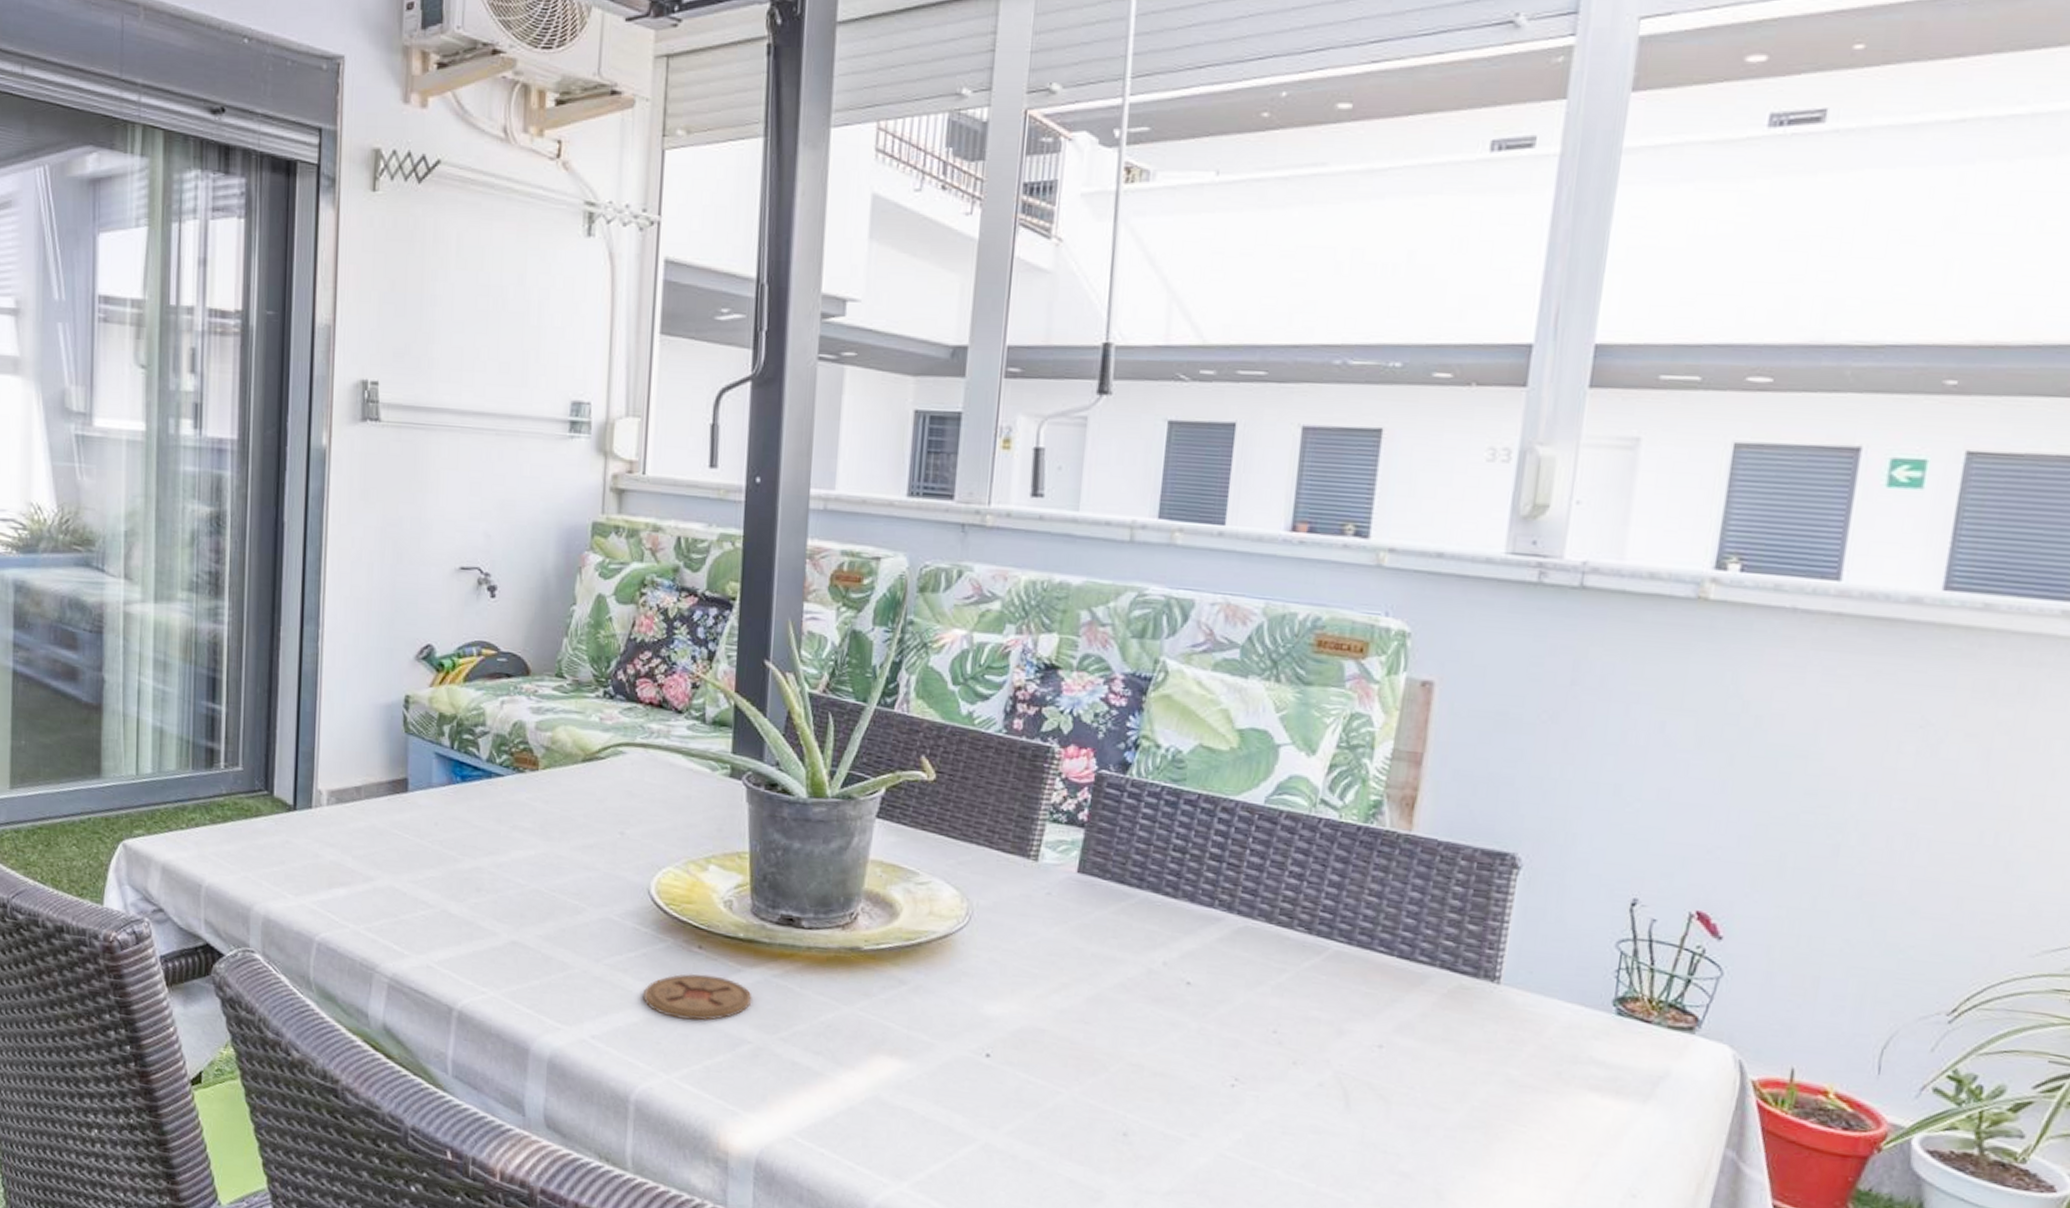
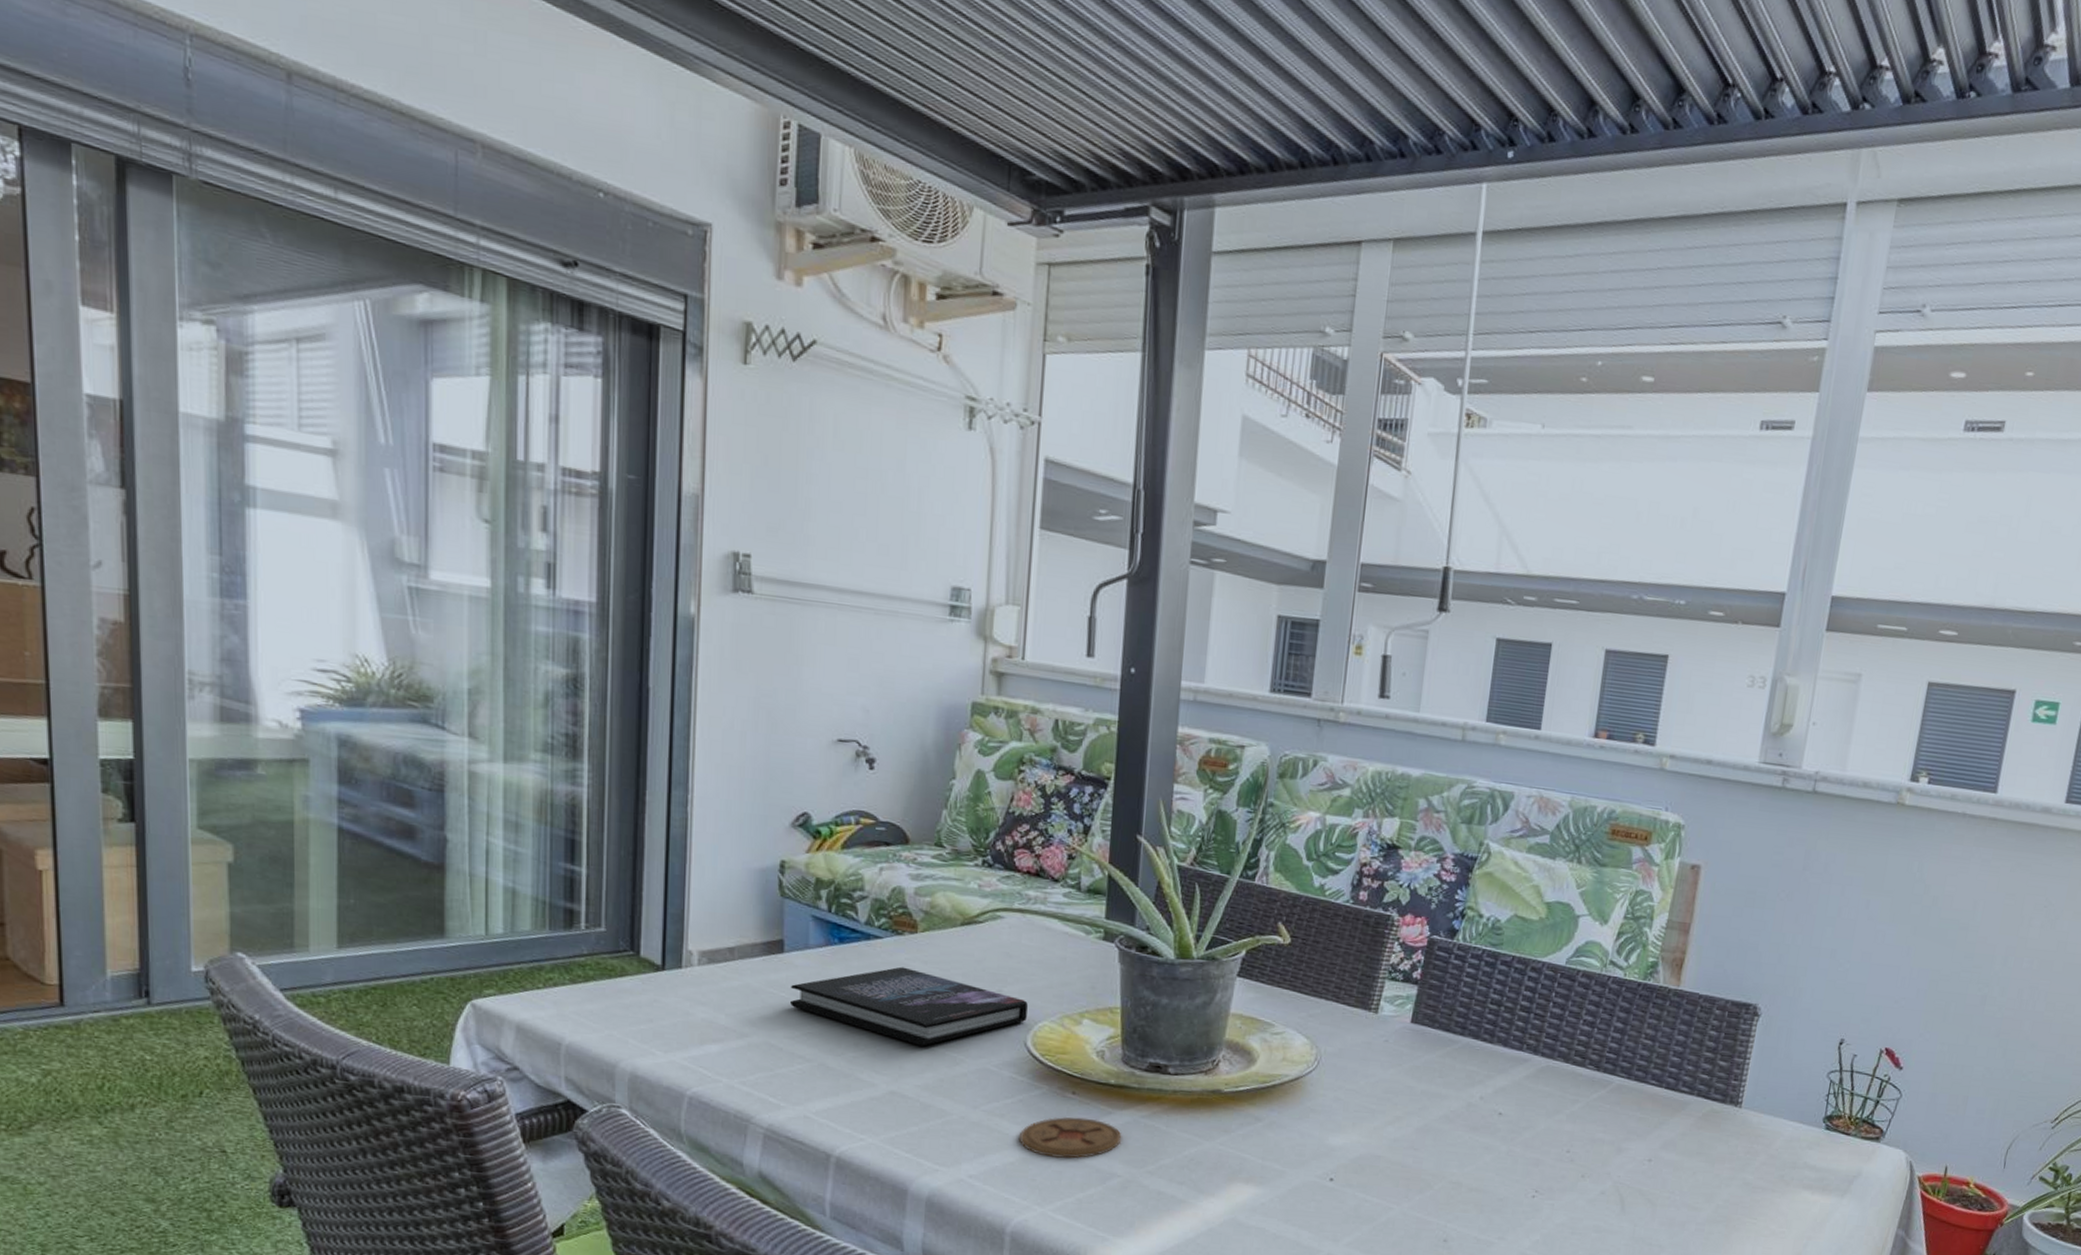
book: none [413,806,651,893] -> present [789,966,1028,1046]

